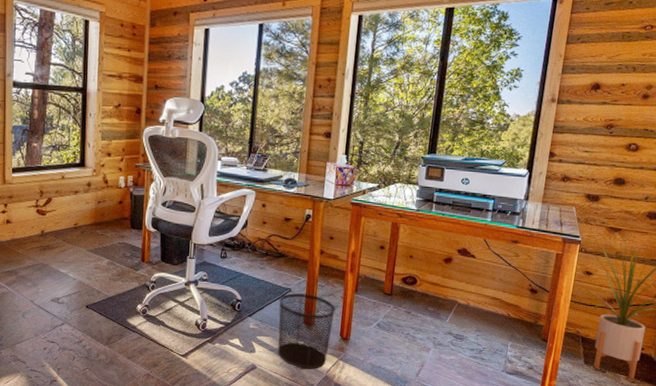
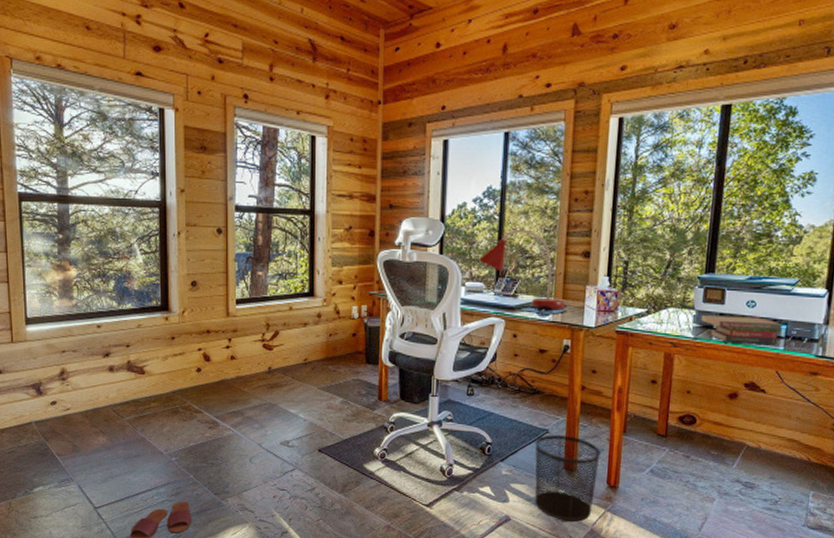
desk lamp: none [234,110,310,184] -> present [479,229,567,310]
books: none [423,190,490,218] -> present [700,315,782,346]

